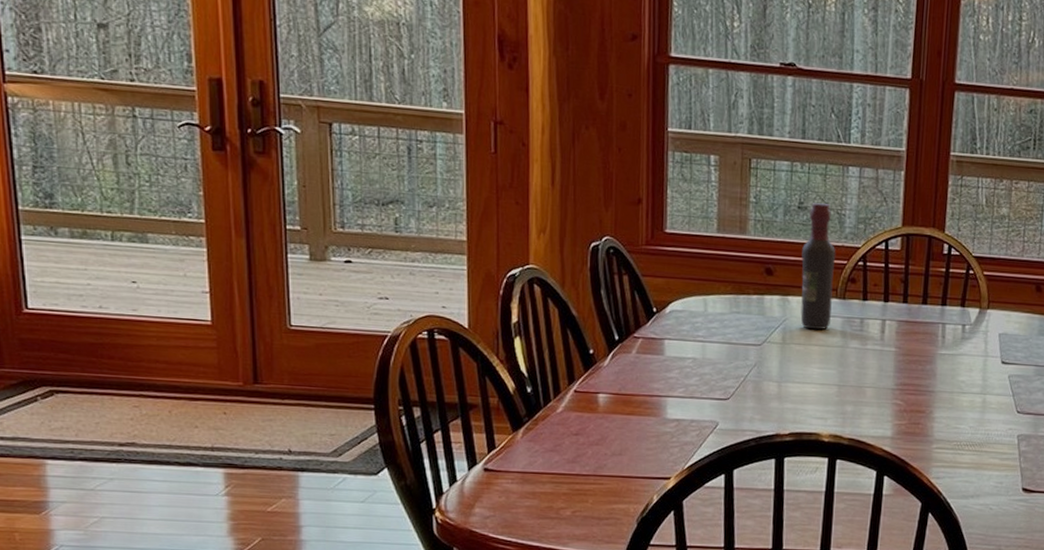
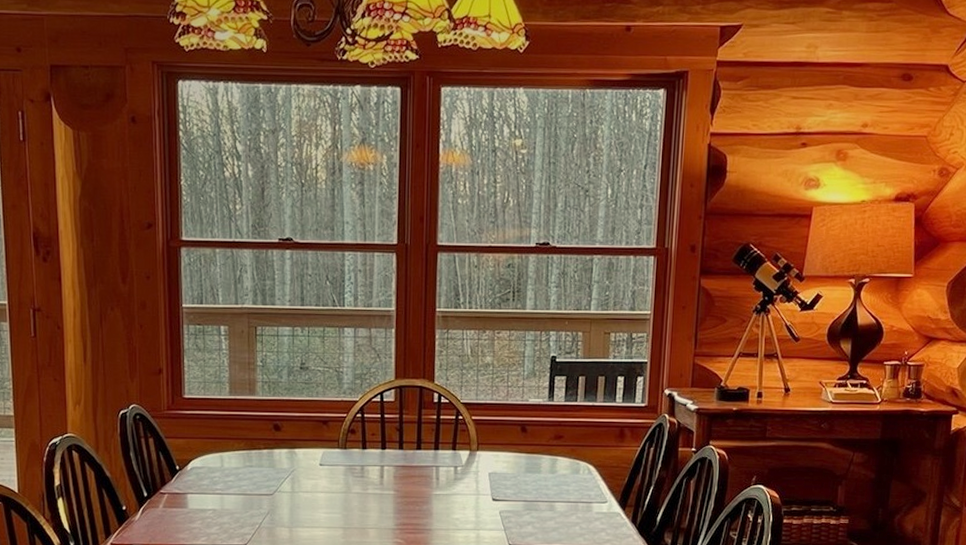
wine bottle: present [800,203,836,330] -> none [305,363,336,478]

